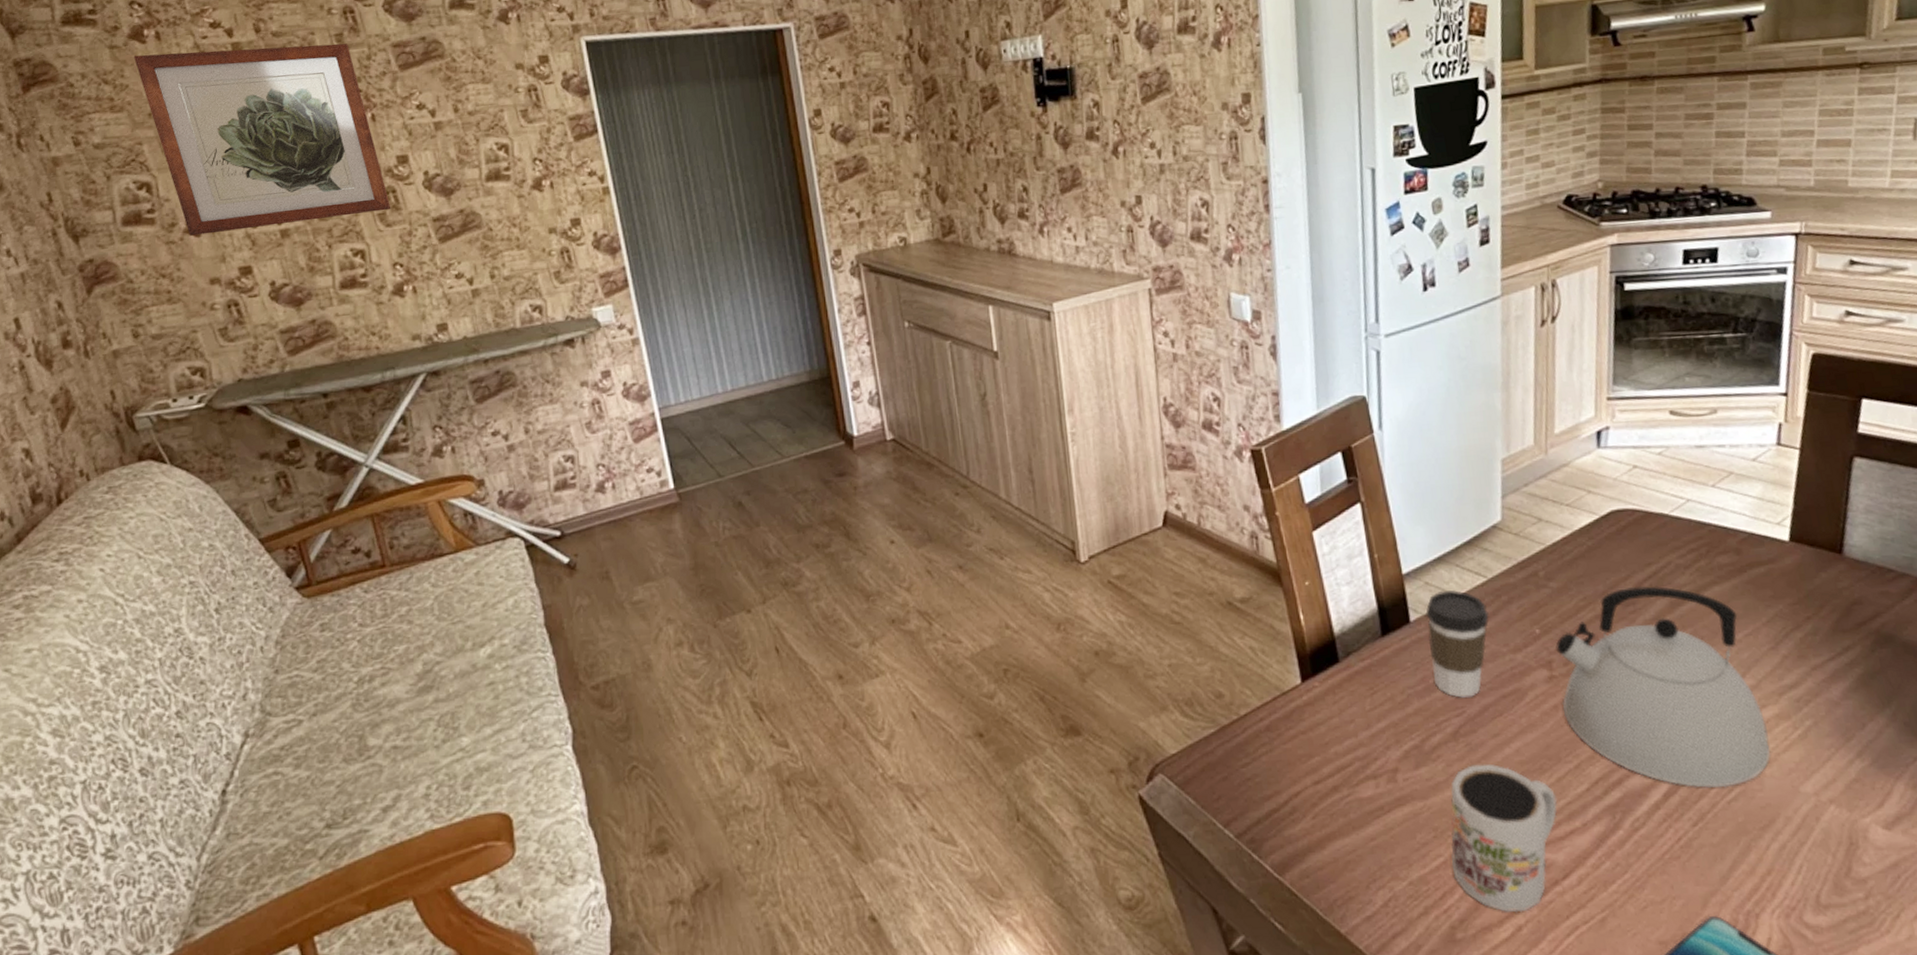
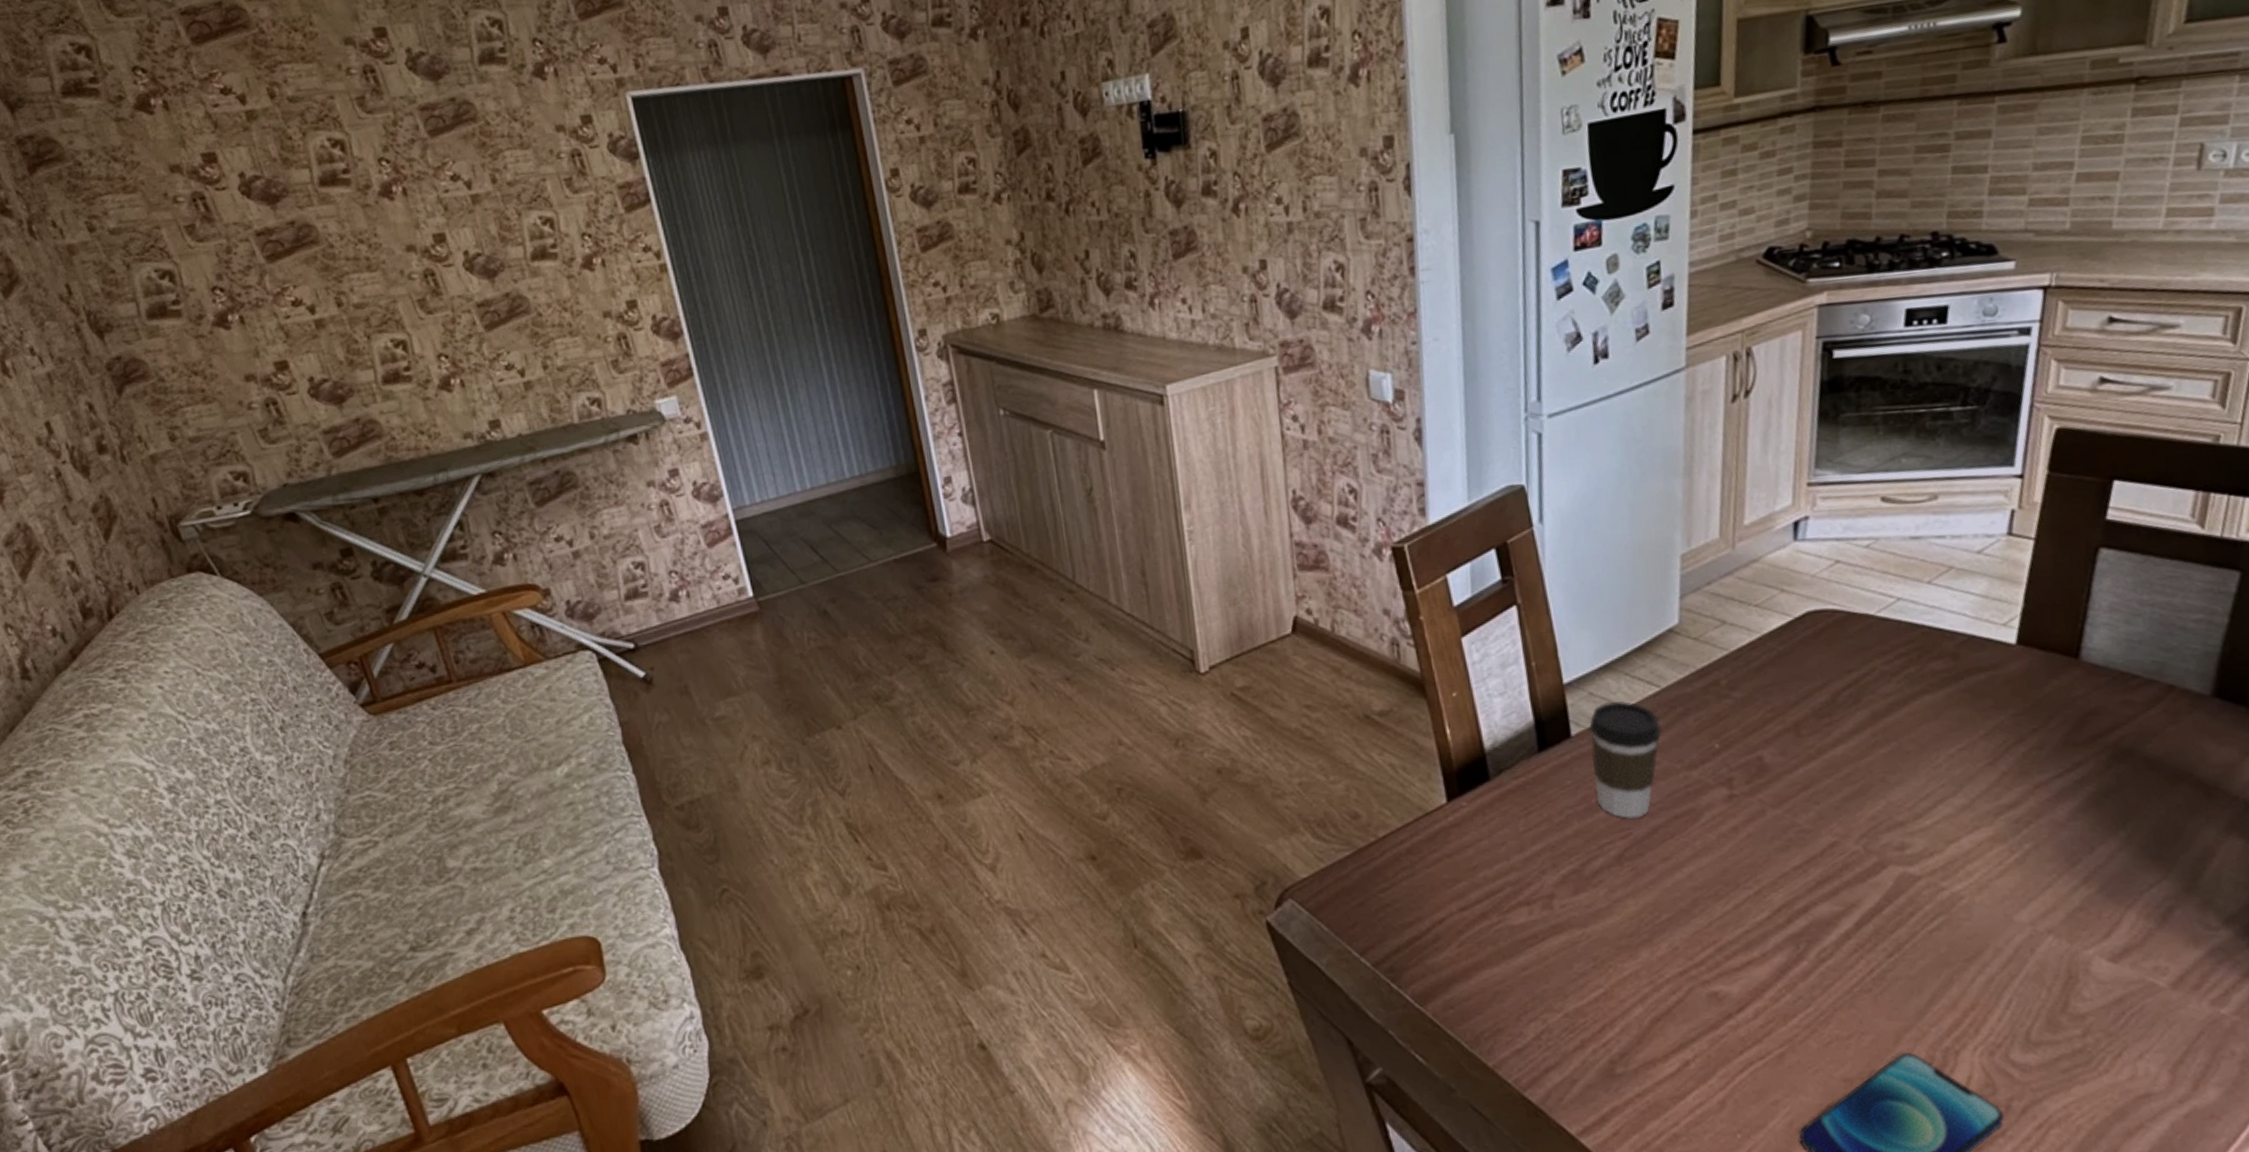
wall art: present [133,43,391,236] -> none [142,108,431,329]
mug: present [1450,763,1558,913] -> none [1612,889,1734,1047]
kettle: present [1555,585,1771,788] -> none [1737,695,1982,916]

